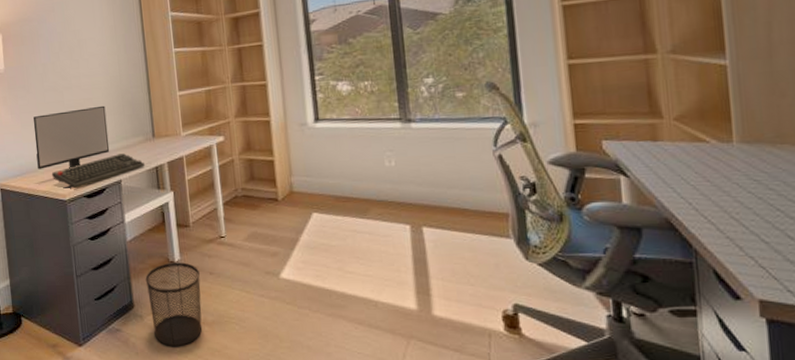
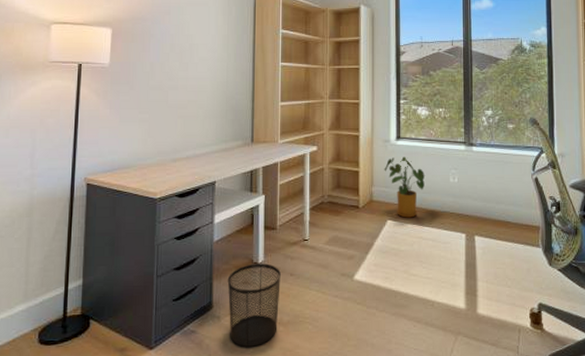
computer monitor: present [33,105,110,169] -> none [131,108,209,167]
computer keyboard: present [51,153,145,189] -> none [144,156,240,188]
house plant: none [303,140,354,209] -> present [384,156,426,218]

